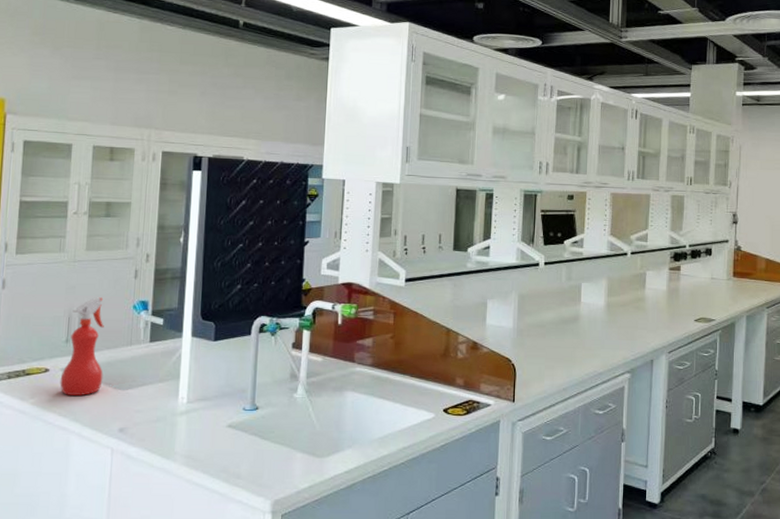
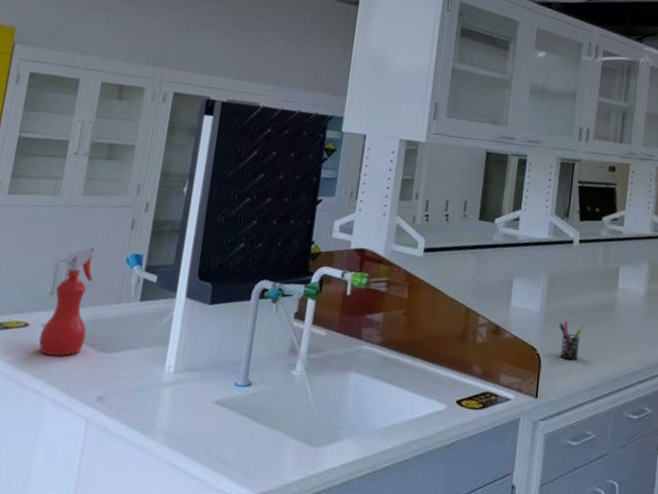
pen holder: none [530,333,551,368] -> present [559,320,583,361]

